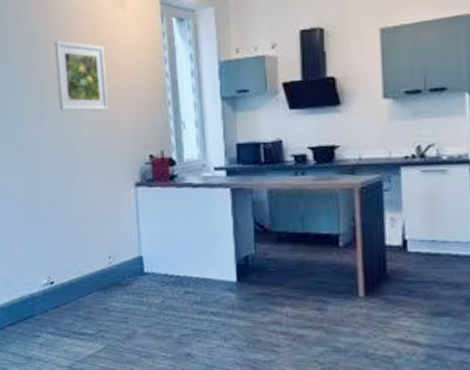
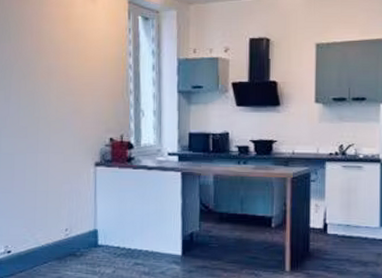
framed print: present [54,41,108,112] -> none [25,27,74,95]

